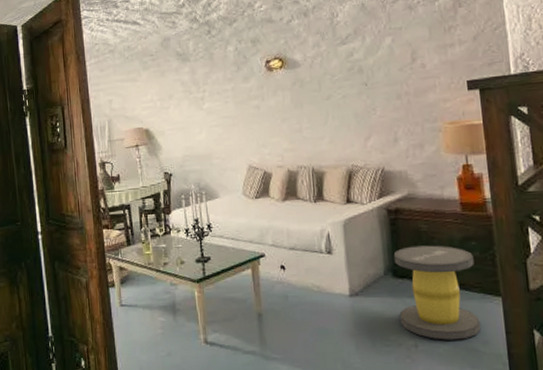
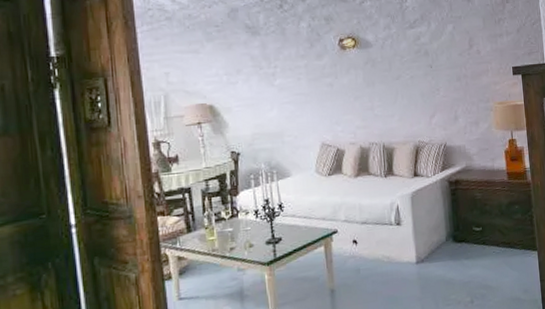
stool: present [393,245,481,340] -> none [454,210,522,294]

